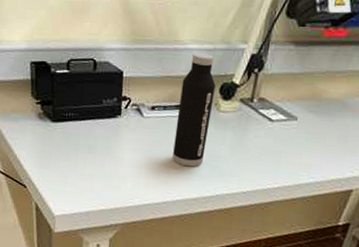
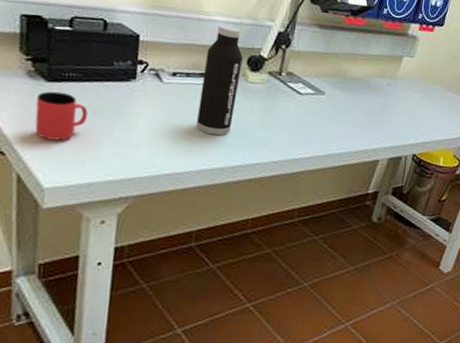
cup: none [45,130,84,175] -> present [35,91,88,141]

